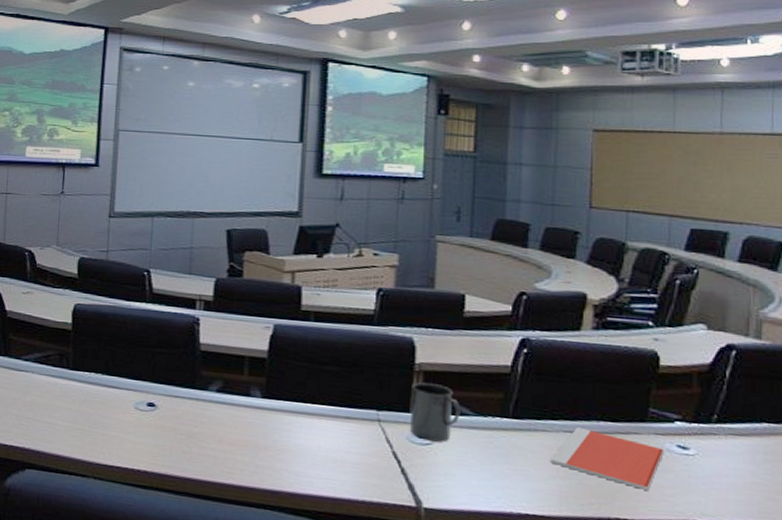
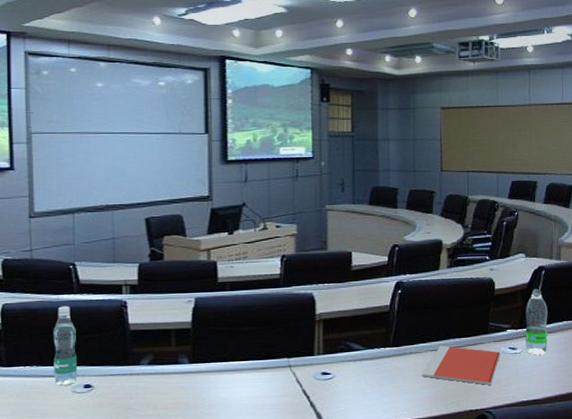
bottle: none [118,314,145,401] -> present [53,306,78,386]
mug: present [410,382,461,442] -> none [314,329,354,376]
bottle: none [703,373,739,464] -> present [525,289,548,355]

